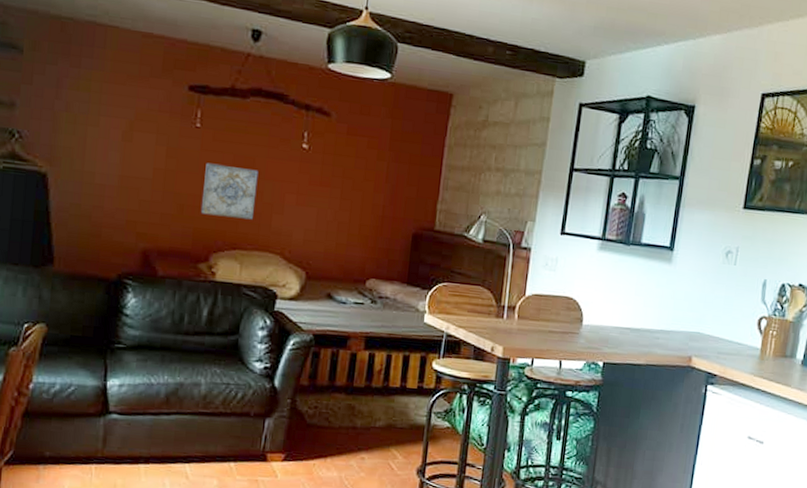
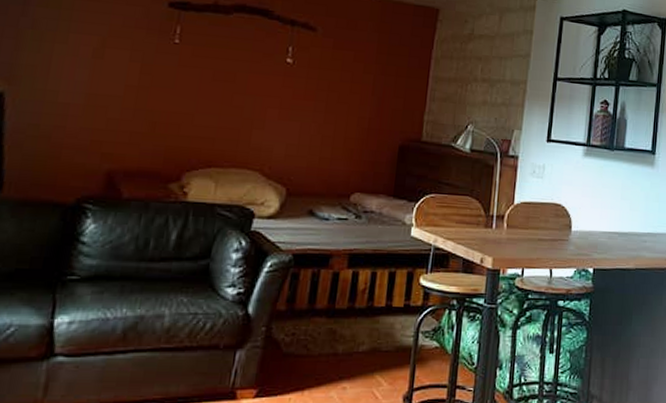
wall art: present [201,162,259,220] -> none [175,78,239,136]

